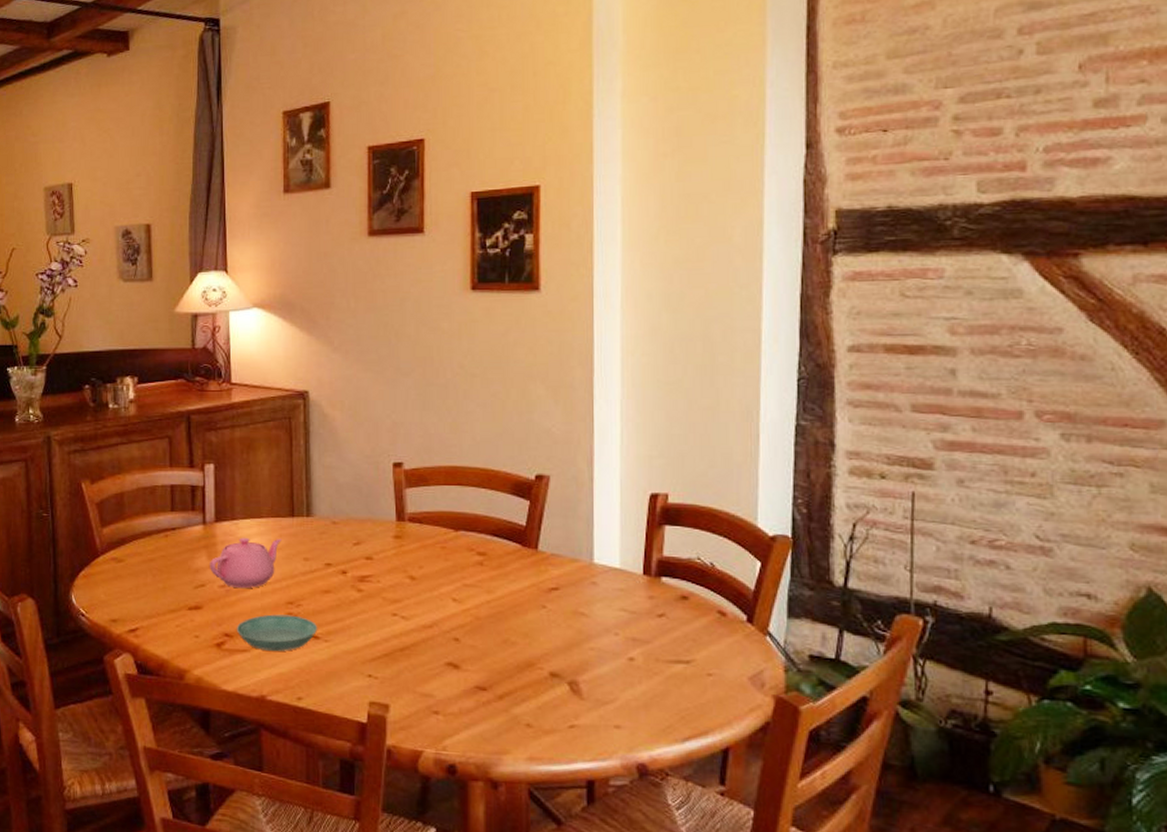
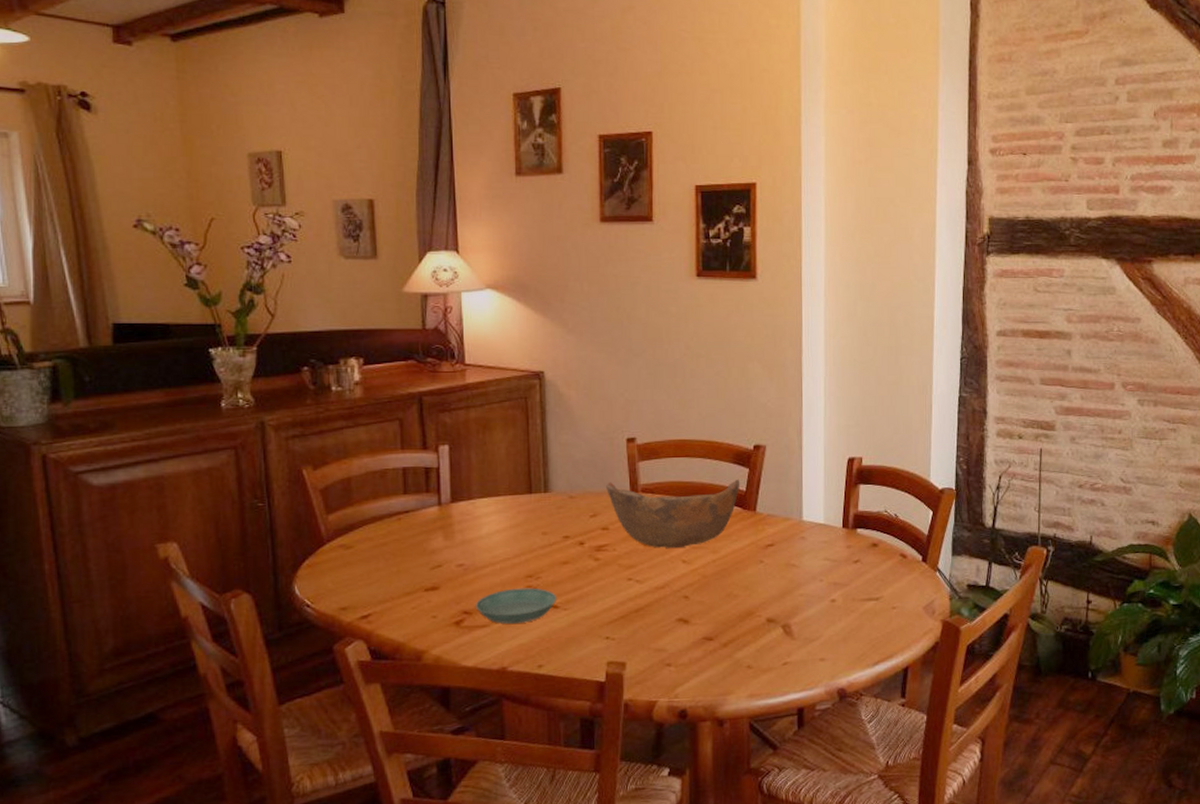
teapot: present [210,537,282,588] -> none [446,515,520,566]
bowl: none [371,509,520,585] -> present [606,480,740,549]

